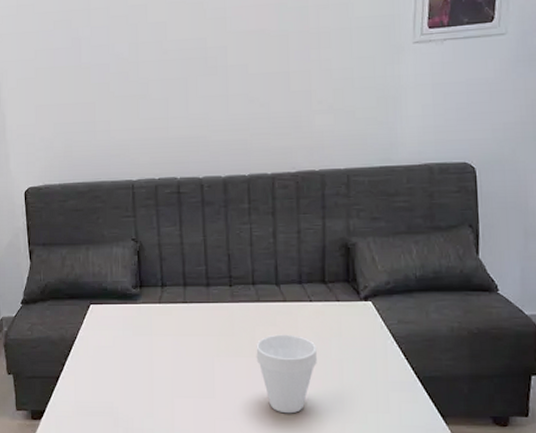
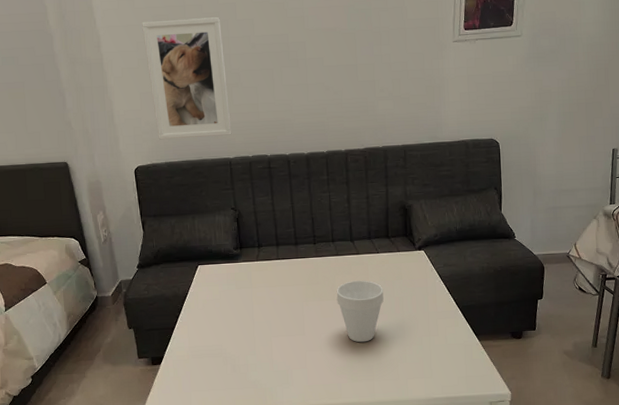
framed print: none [42,21,136,158] -> present [142,17,232,140]

